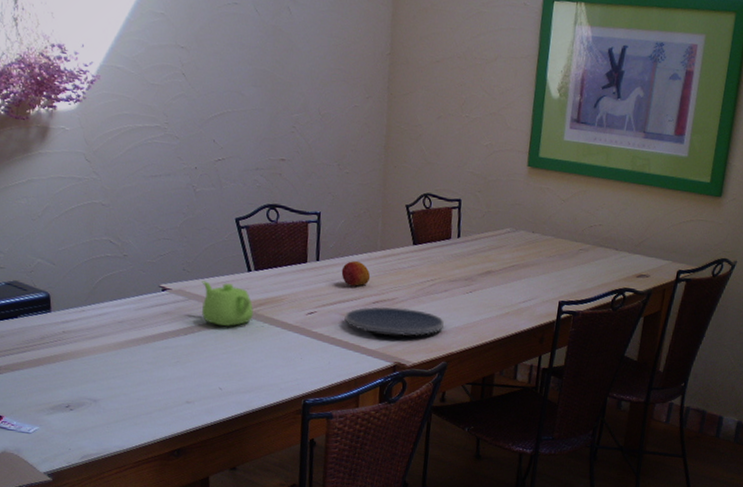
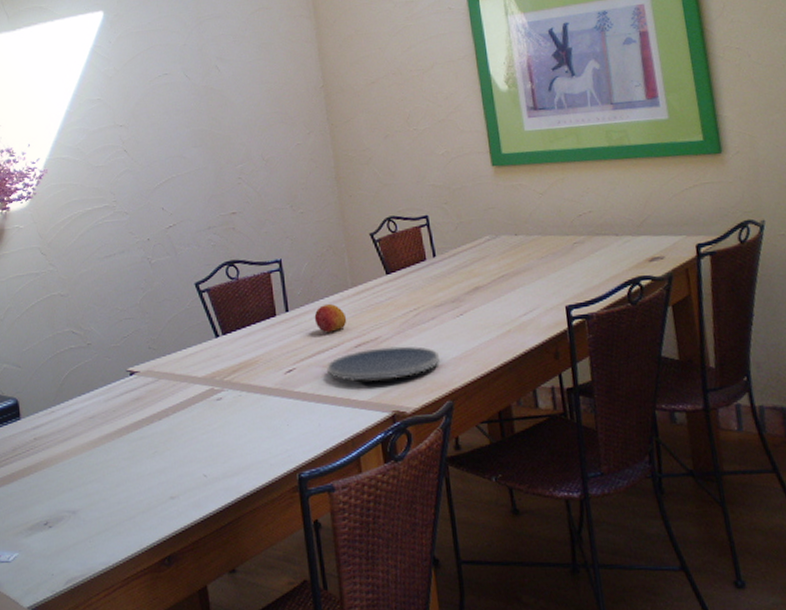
teapot: present [202,280,254,327] -> none [169,354,228,403]

